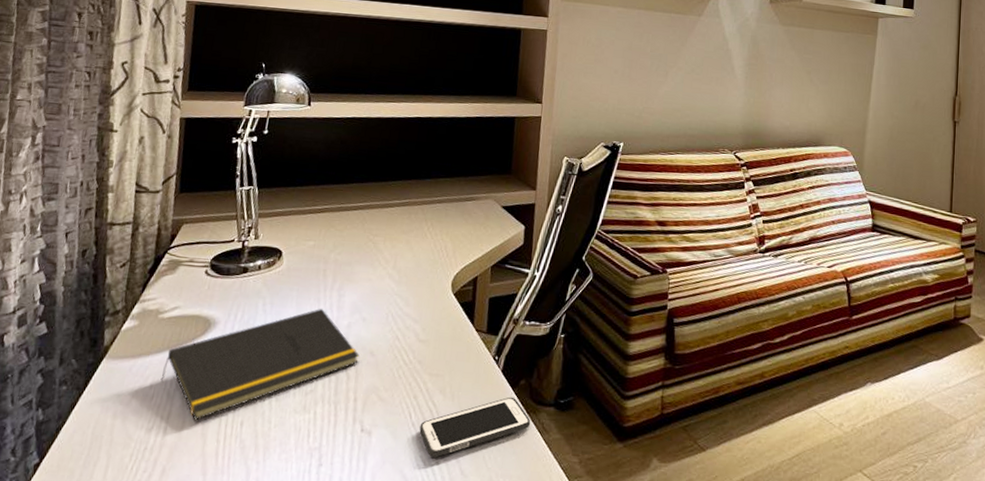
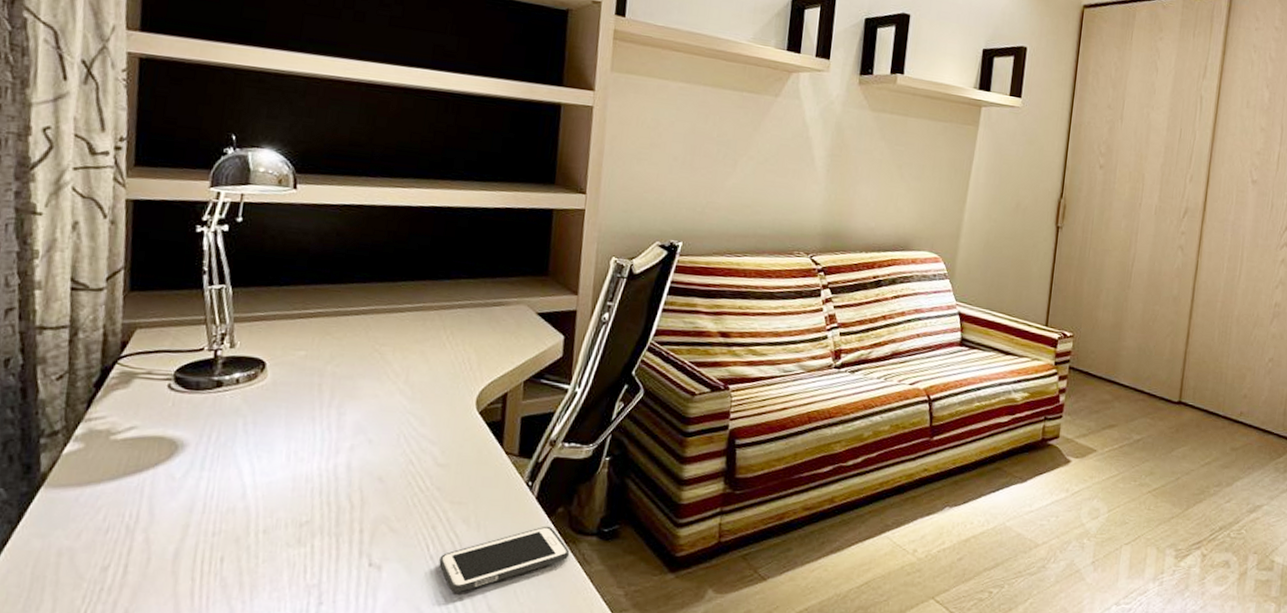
notepad: present [160,308,359,421] -> none [116,428,365,557]

